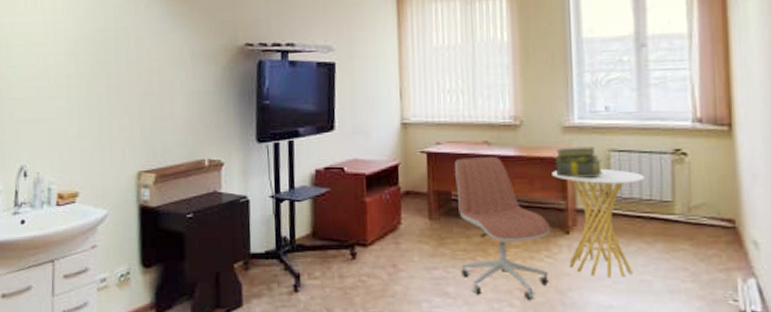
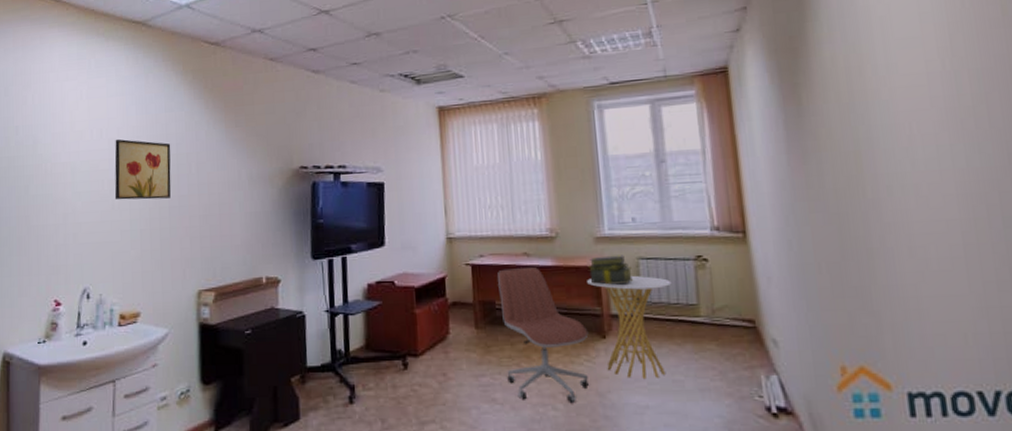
wall art: none [50,10,110,76] -> present [114,139,171,200]

